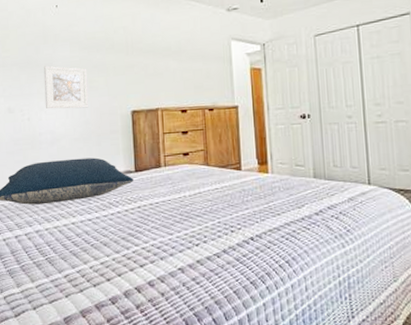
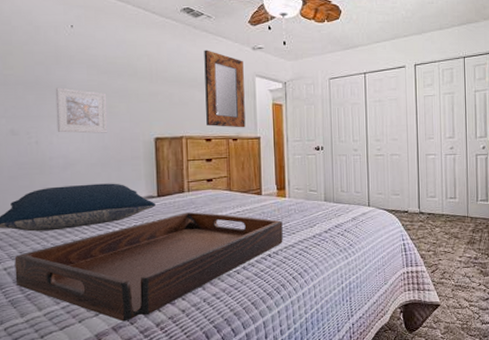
serving tray: none [11,188,267,300] -> present [14,212,283,322]
home mirror: none [177,16,222,97] -> present [204,50,246,128]

